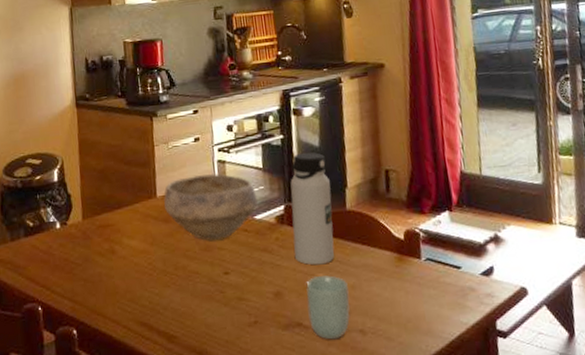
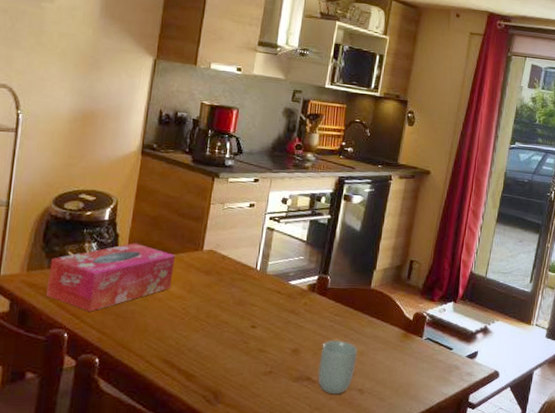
tissue box: none [12,200,132,281] -> present [46,242,175,312]
bowl: present [163,173,259,241] -> none [208,237,297,297]
water bottle: present [290,152,334,265] -> none [317,233,363,331]

